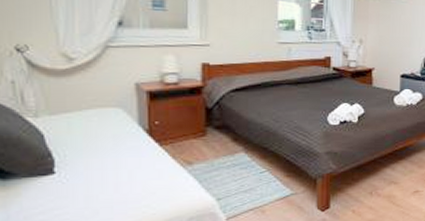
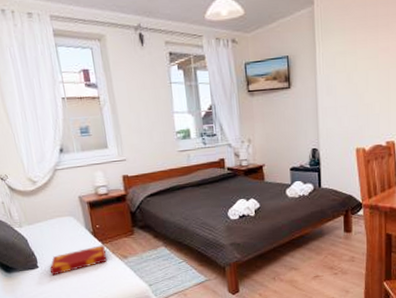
hardback book: none [72,147,164,185] -> present [50,245,107,276]

